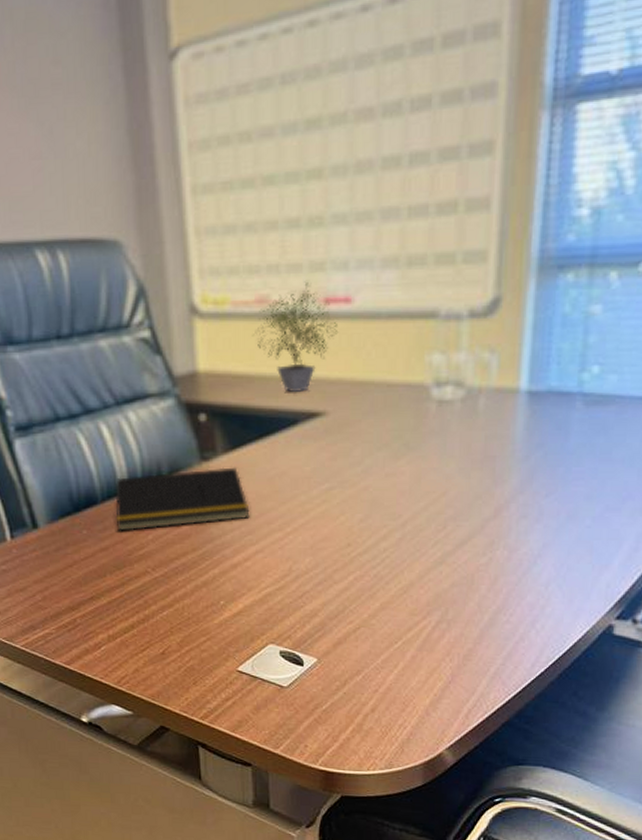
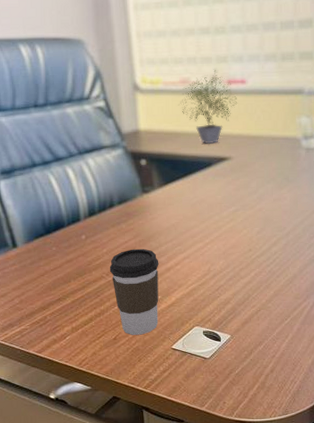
notepad: present [116,467,250,531] -> none [78,197,179,247]
coffee cup: none [156,536,222,651] -> present [109,248,159,335]

